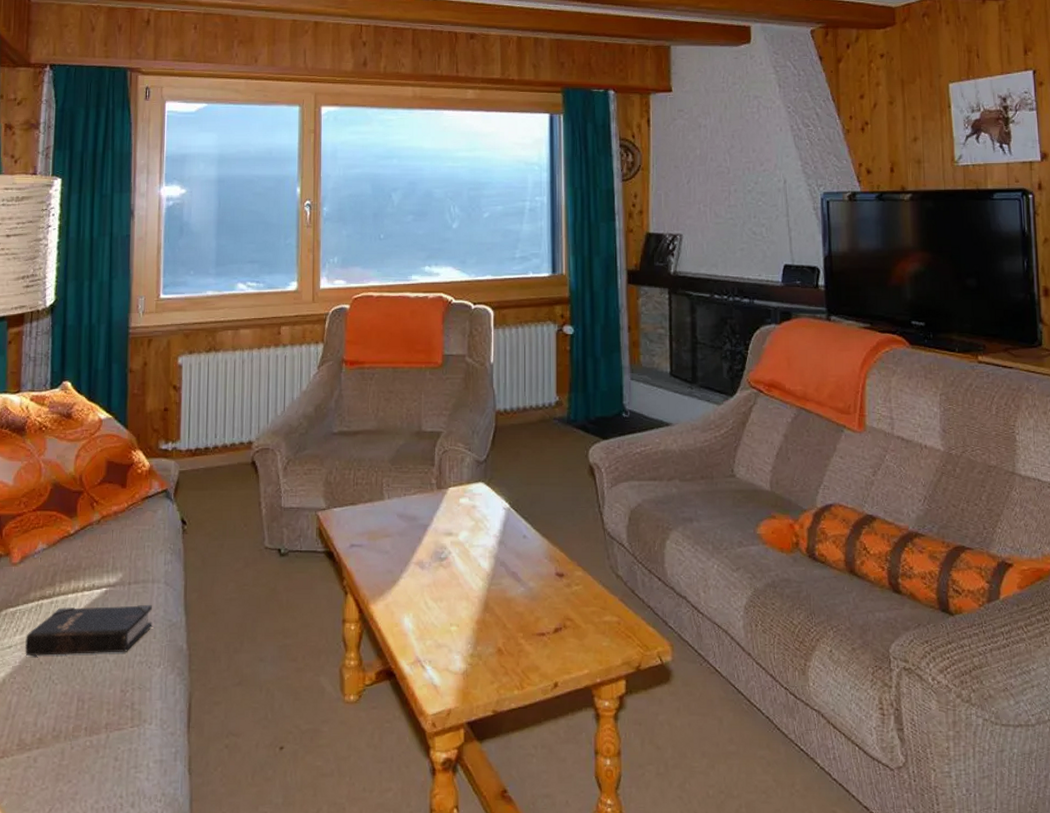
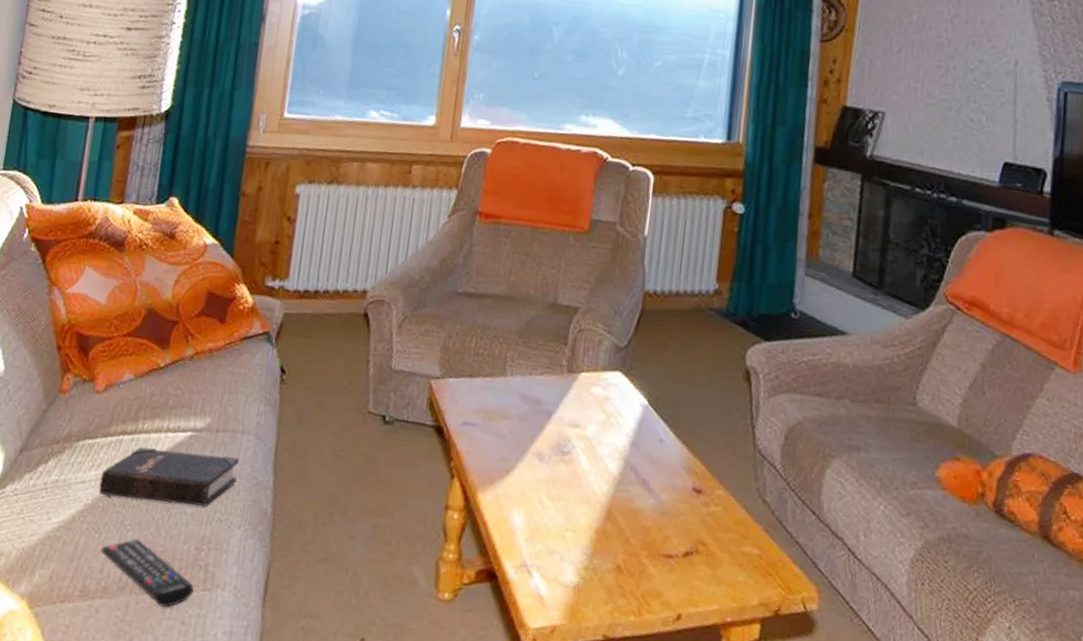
remote control: none [33,691,123,747] -> present [101,539,194,607]

